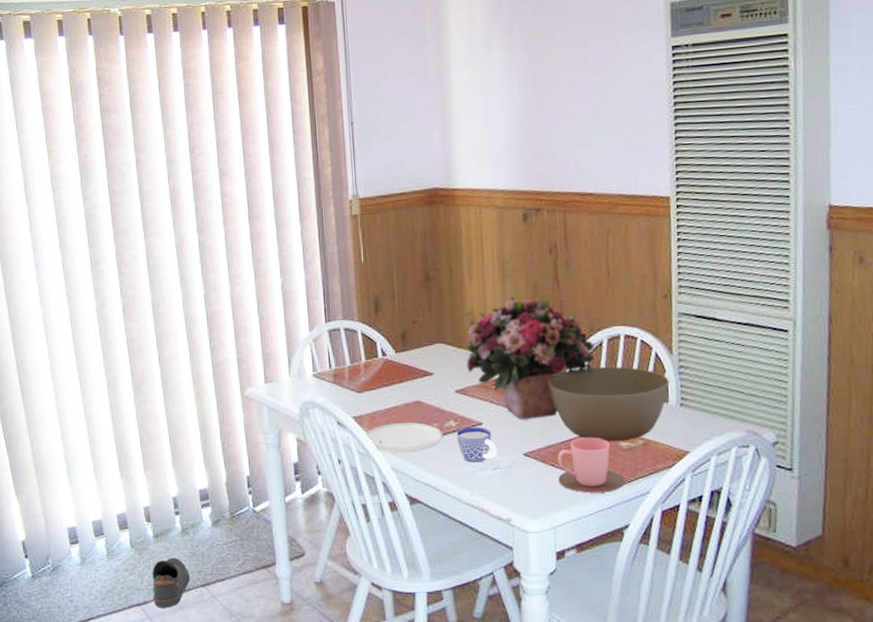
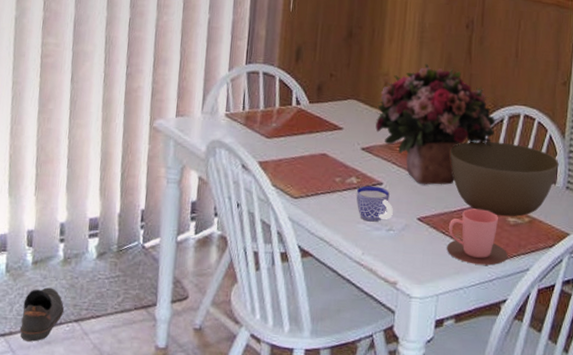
plate: present [364,422,443,453] -> none [267,173,344,205]

